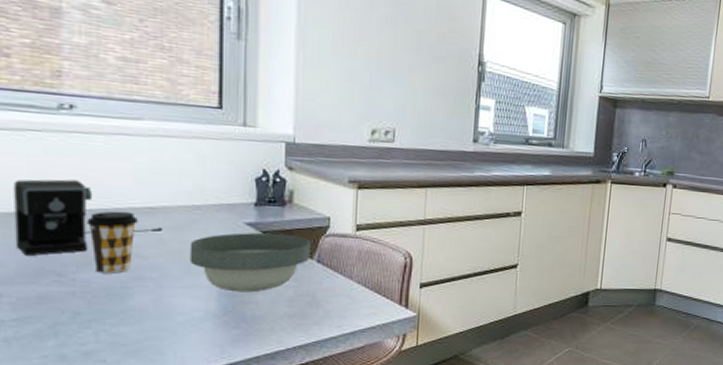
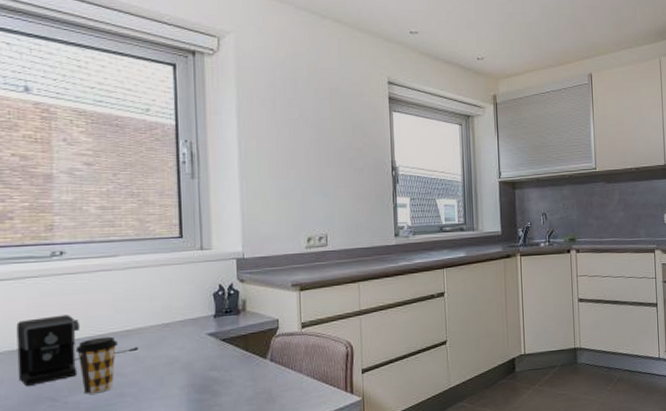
bowl: present [189,232,310,293] -> none [161,339,264,398]

